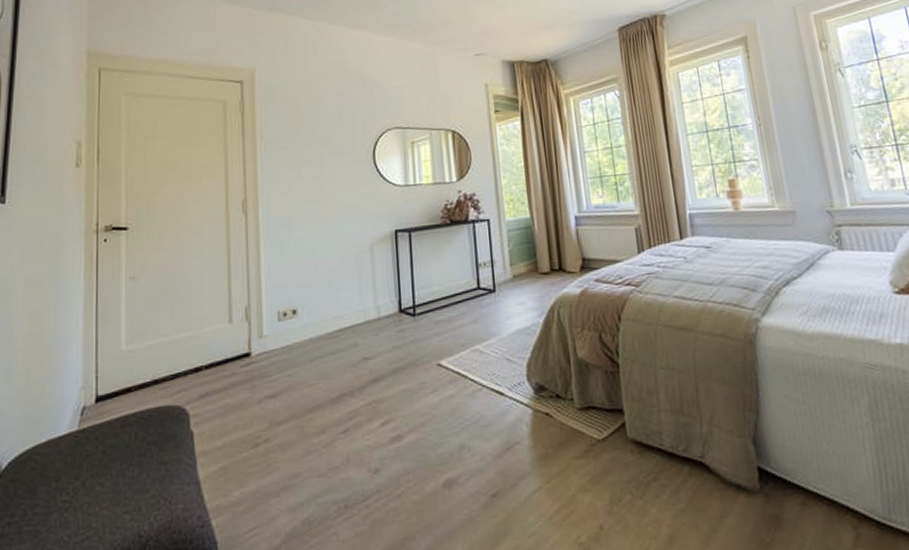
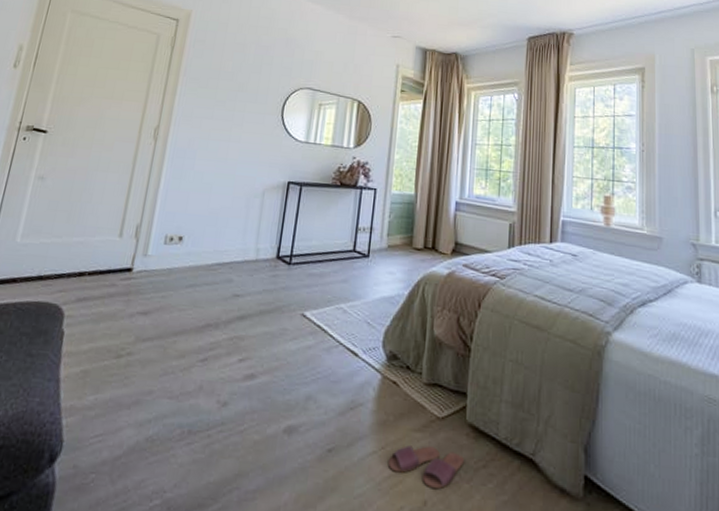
slippers: none [555,470,633,512] -> present [387,445,464,490]

